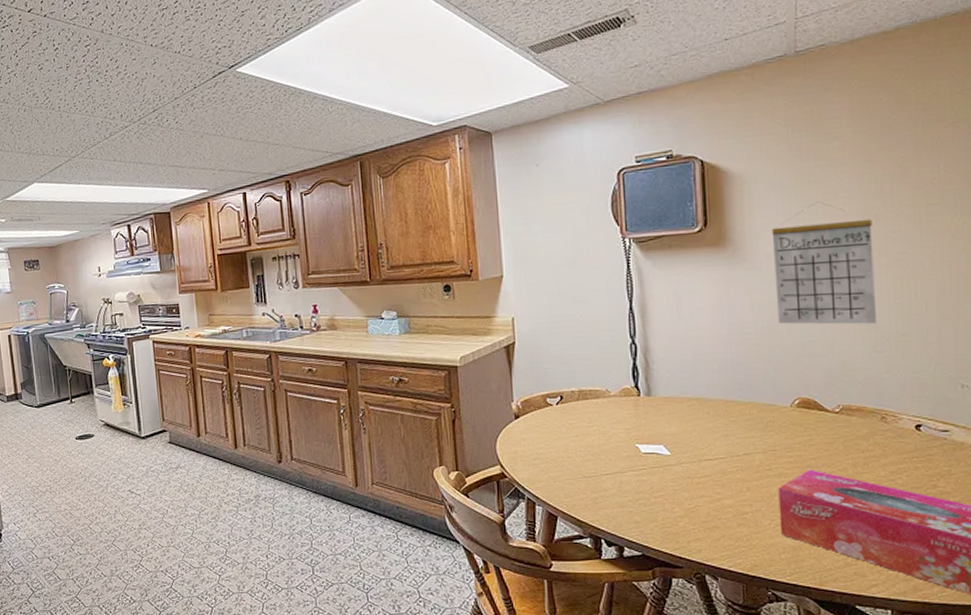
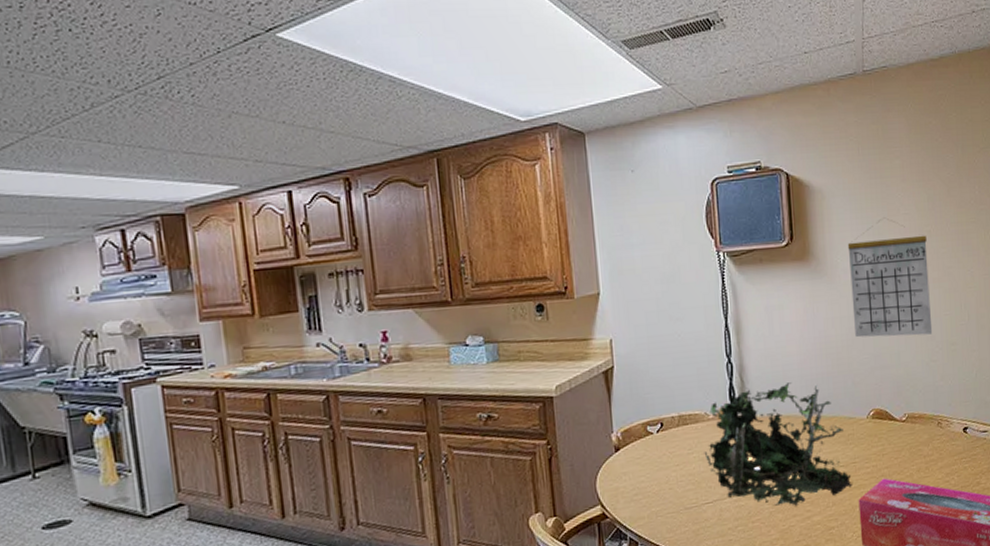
plant: none [604,366,771,487] -> present [704,382,852,506]

